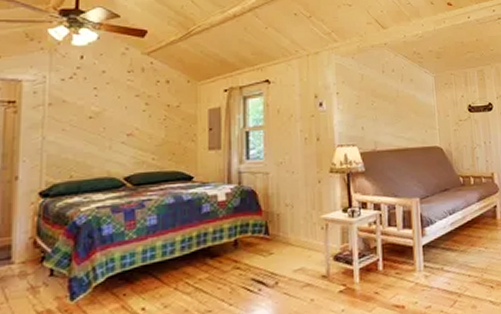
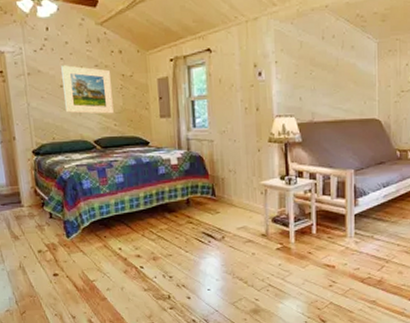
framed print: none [93,95,153,148] -> present [61,65,114,114]

